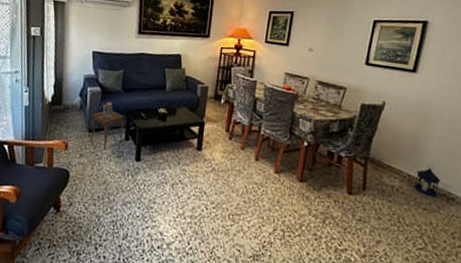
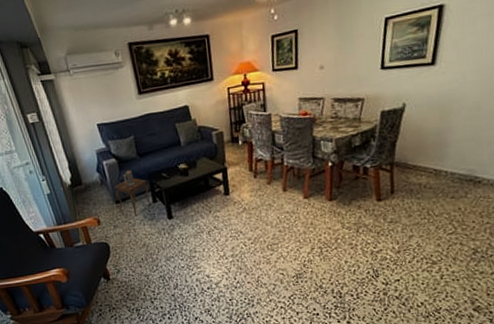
lantern: present [414,165,442,197] -> none [440,155,468,185]

